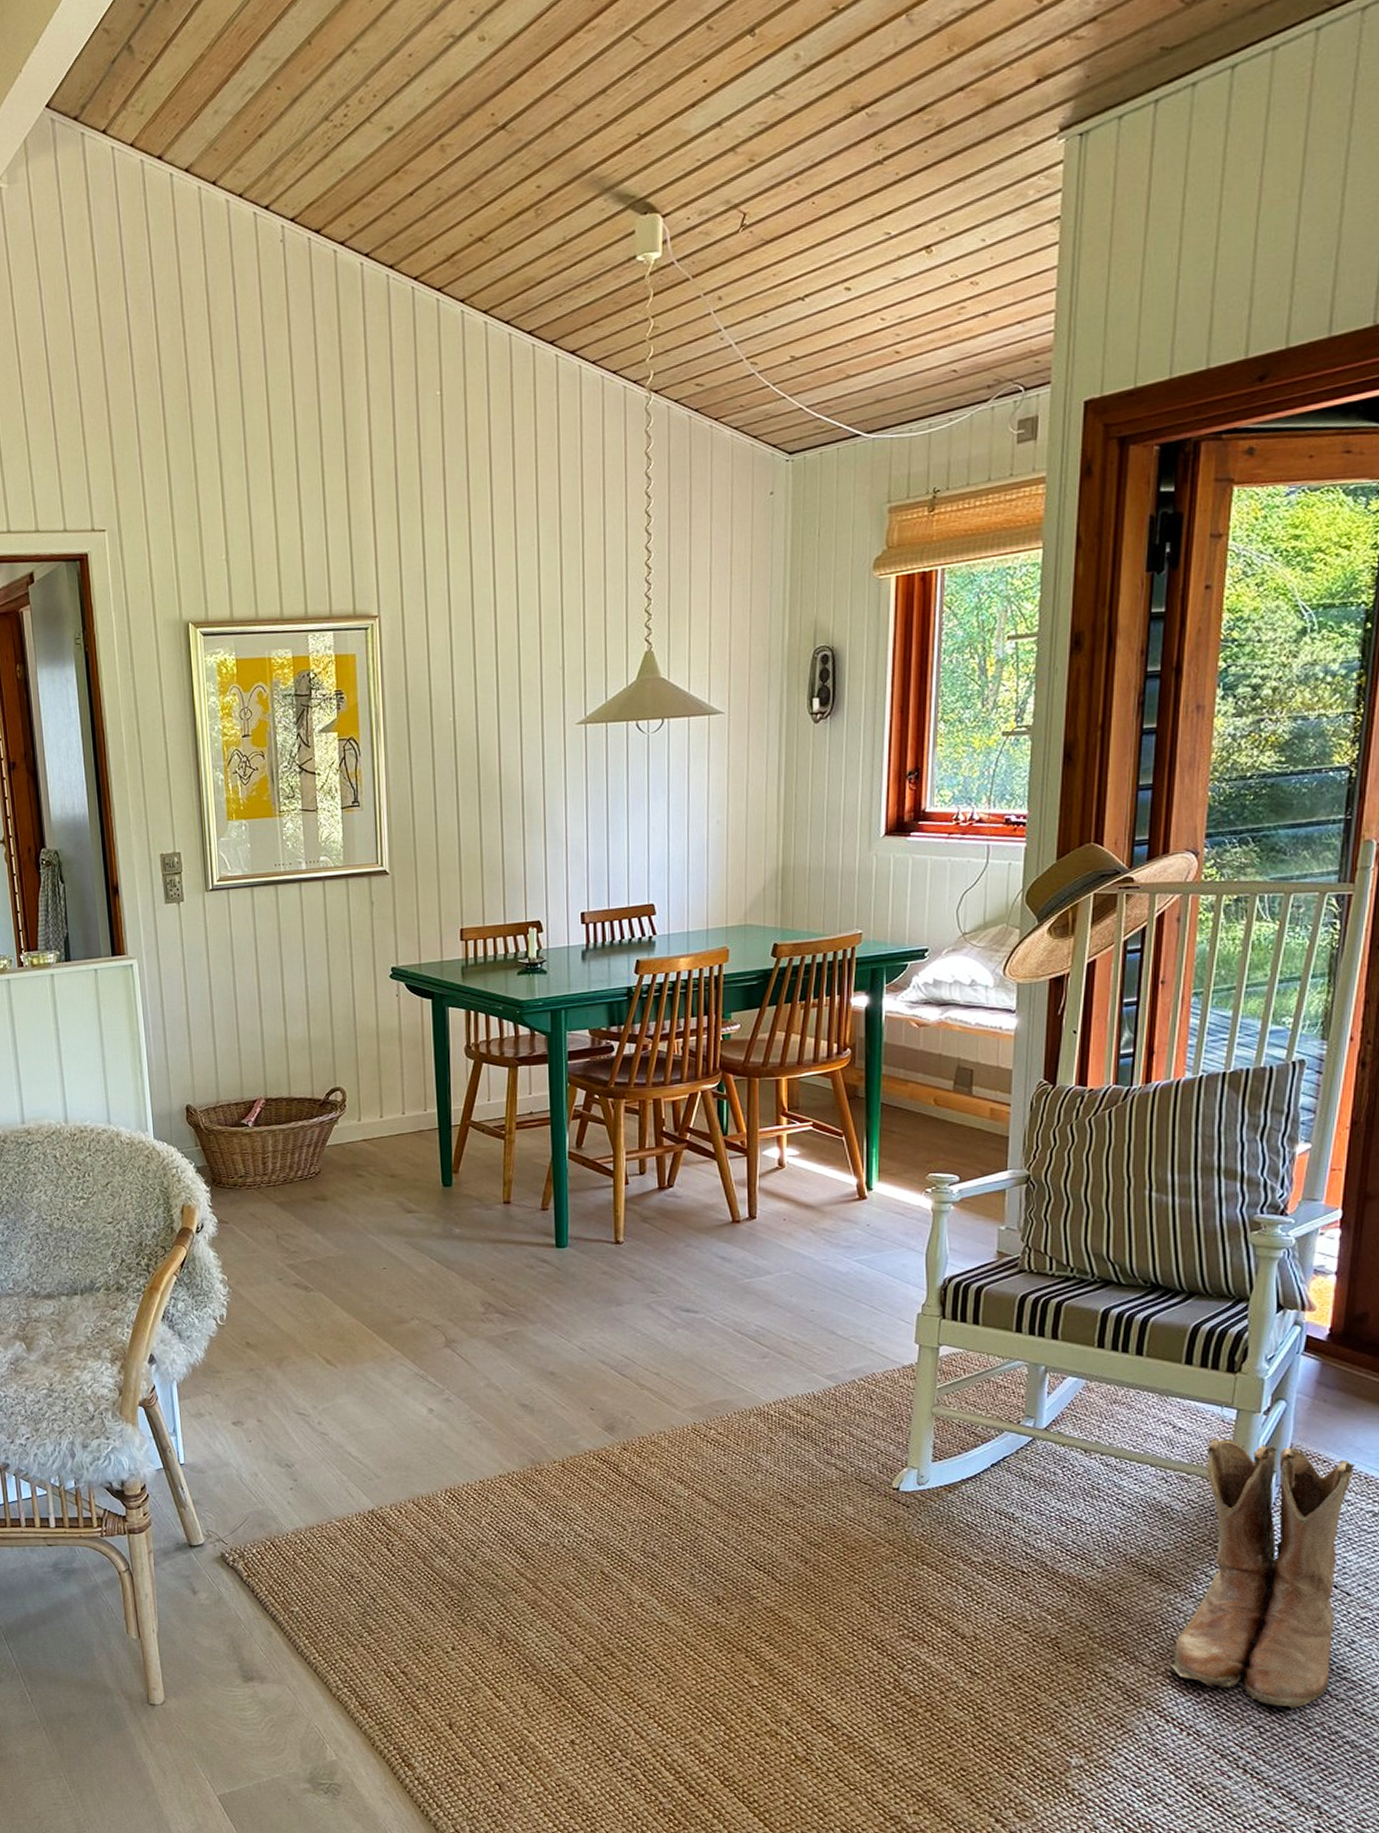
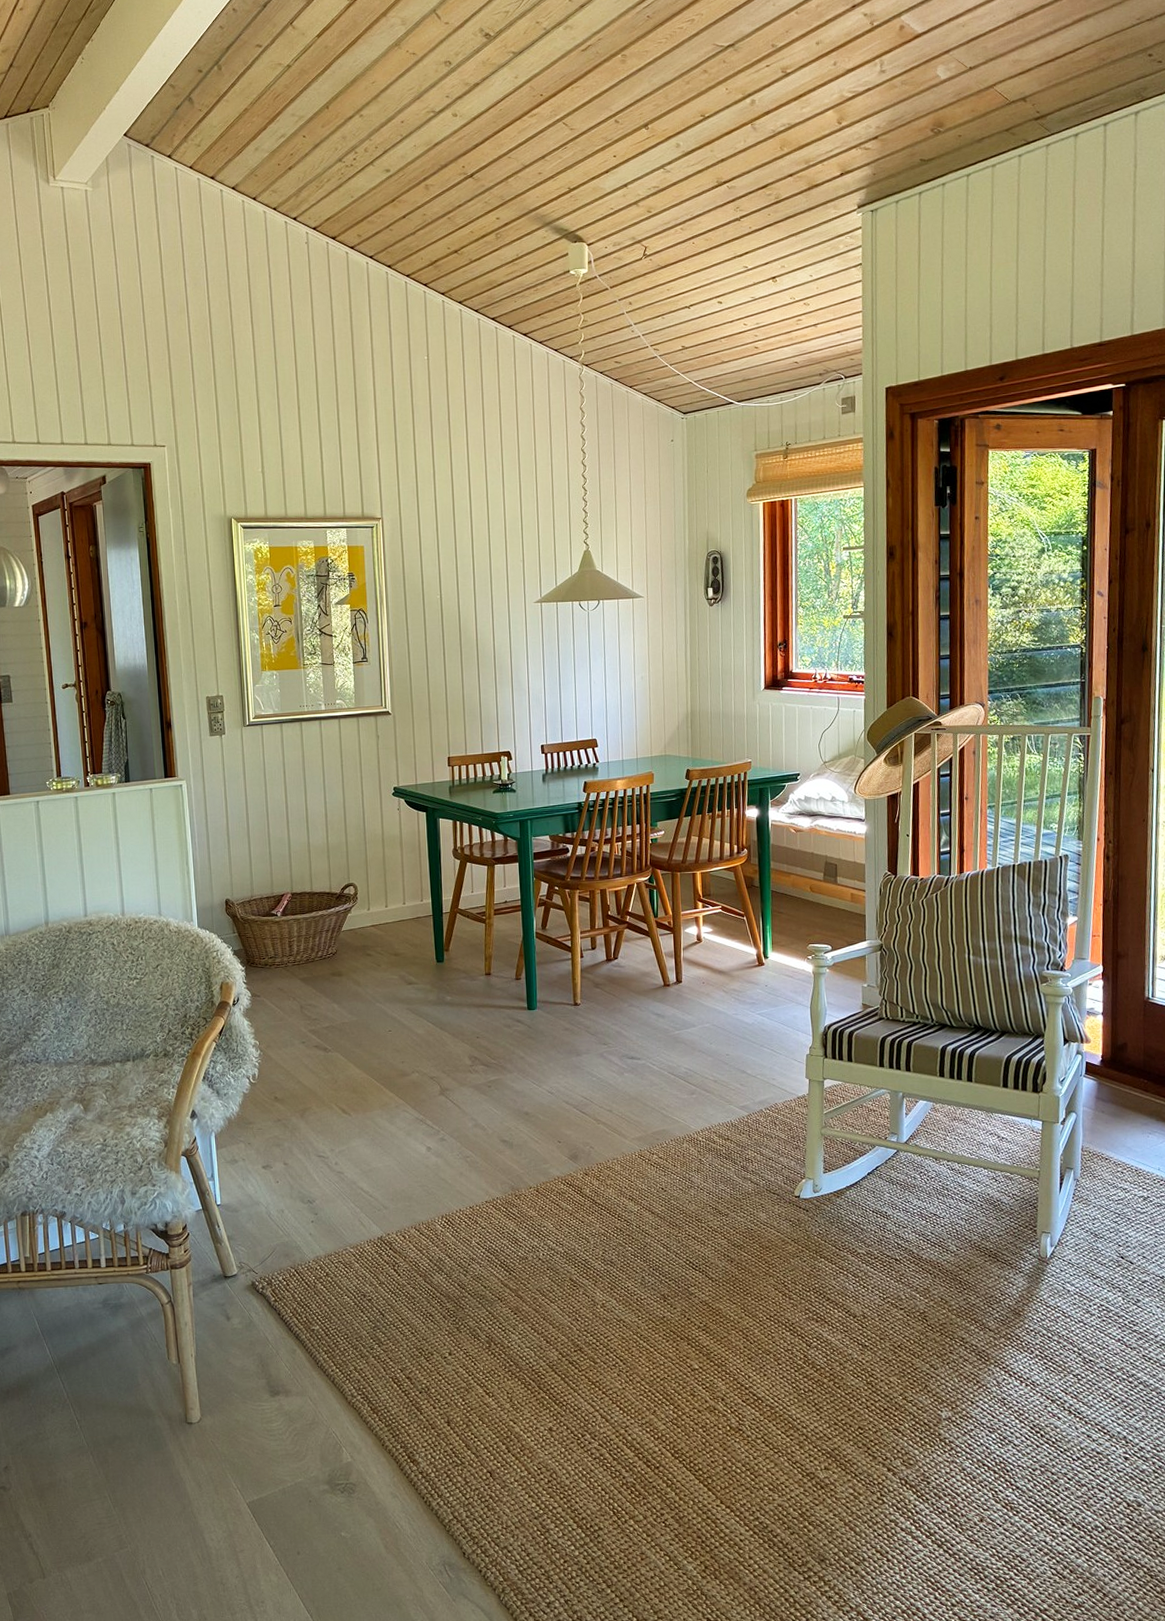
boots: present [1167,1438,1355,1709] -> none [1007,1144,1128,1359]

